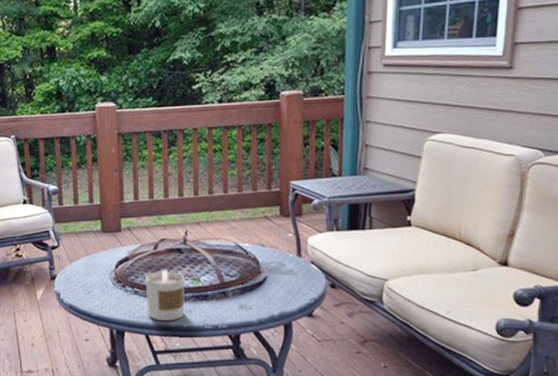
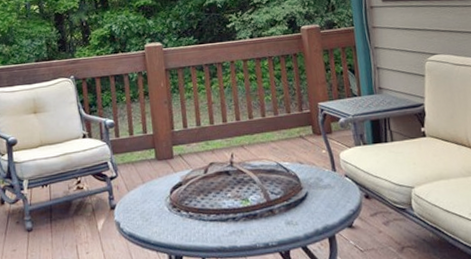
candle: present [146,269,185,322] -> none [199,192,237,243]

